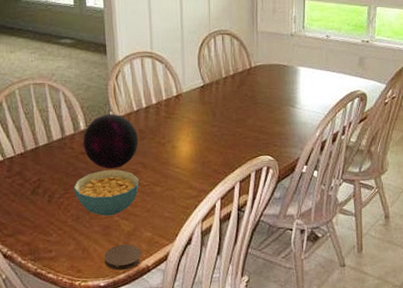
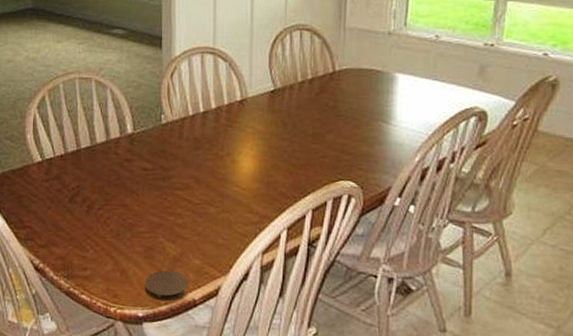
cereal bowl: present [74,169,139,216] -> none [116,182,191,236]
decorative orb: present [82,114,139,169] -> none [128,117,193,181]

